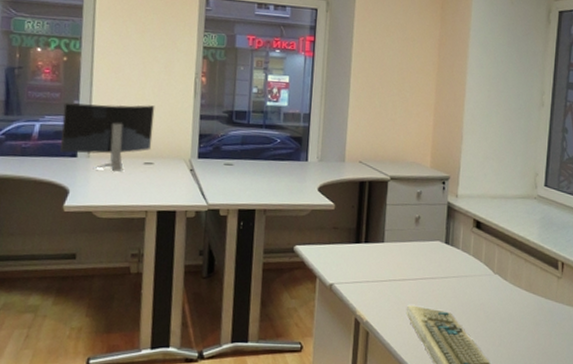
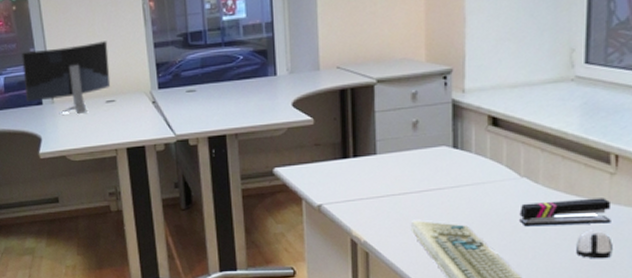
stapler: none [491,296,558,319] -> present [519,198,612,225]
computer mouse: none [531,323,557,349] -> present [576,229,613,259]

